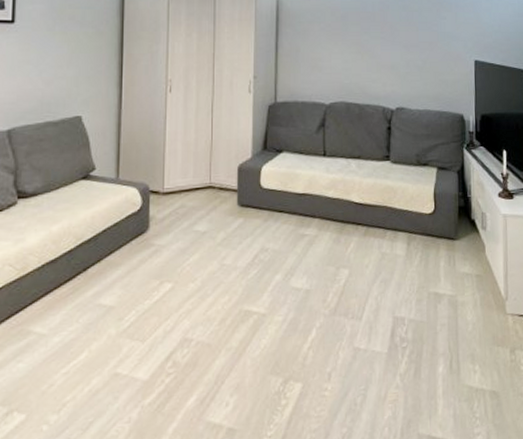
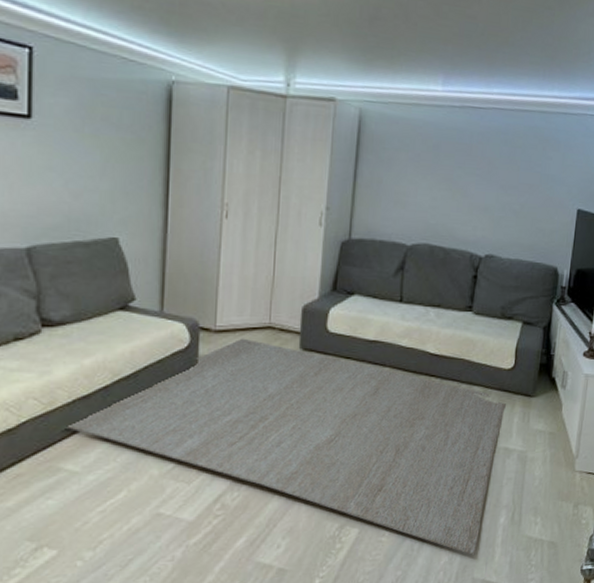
rug: none [36,198,431,408] -> present [66,338,506,555]

